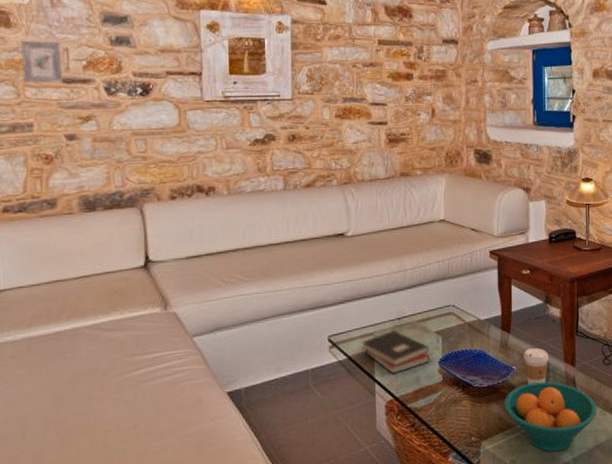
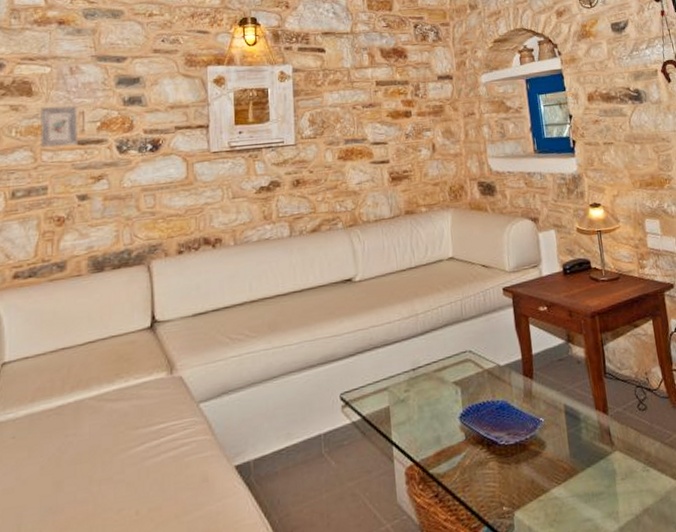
hardback book: present [361,331,431,374] -> none [375,383,451,435]
fruit bowl: present [503,381,597,452] -> none [534,434,639,521]
coffee cup: present [524,348,549,385] -> none [550,394,579,439]

